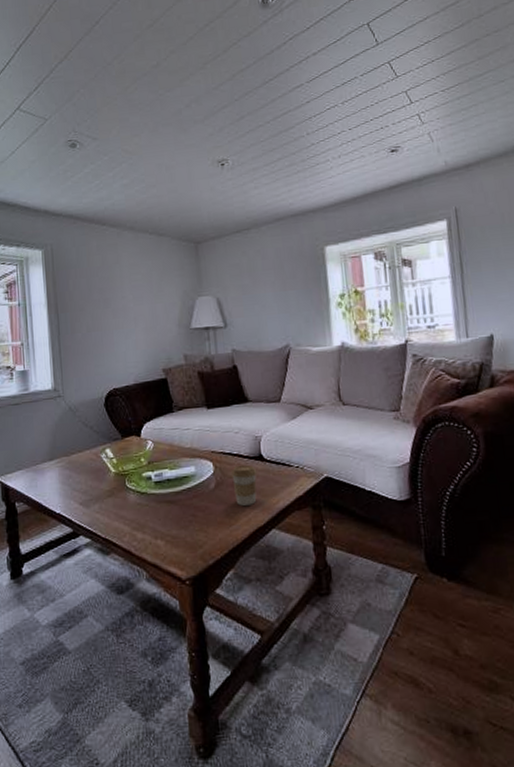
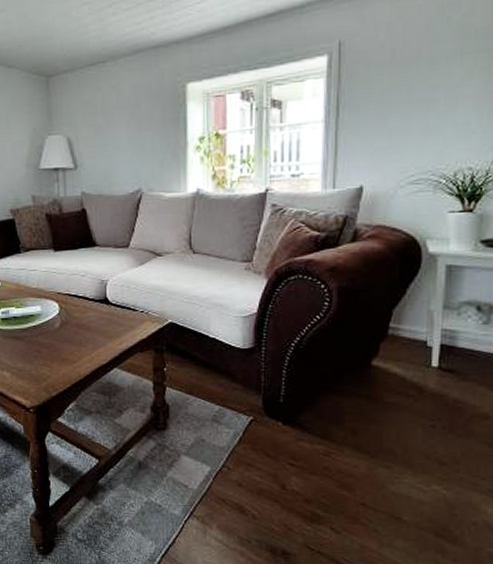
coffee cup: present [231,464,257,506] -> none [76,307,102,345]

